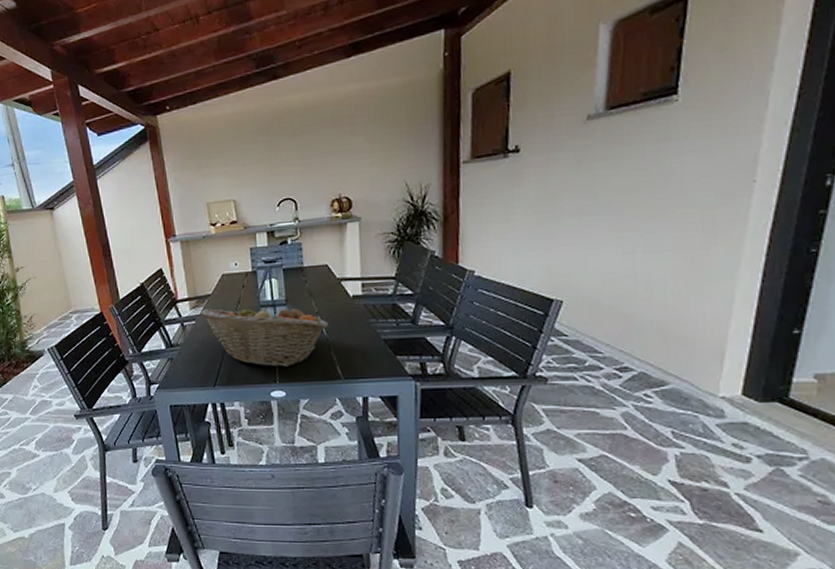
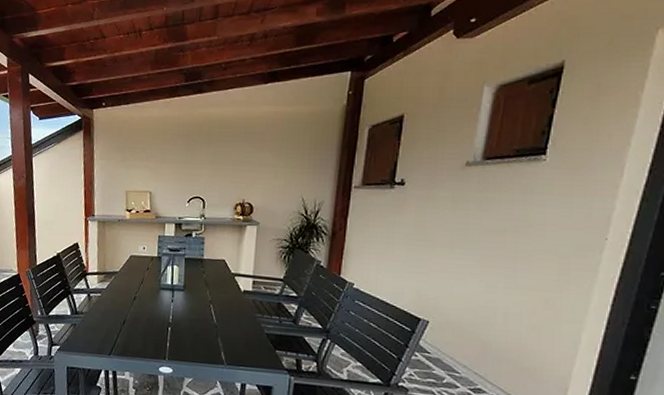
fruit basket: present [200,303,329,367] -> none [106,284,219,347]

